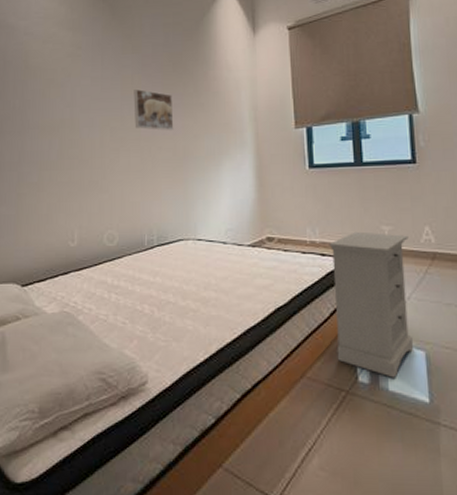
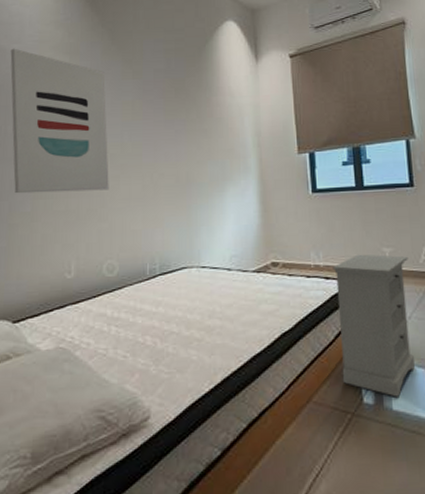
wall art: none [18,25,110,165] -> present [10,48,109,194]
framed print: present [133,89,174,130] -> none [134,115,176,157]

